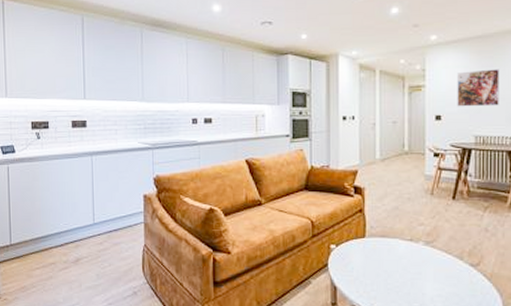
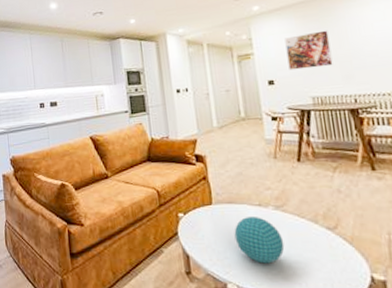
decorative ball: none [383,251,429,297] -> present [234,217,285,264]

